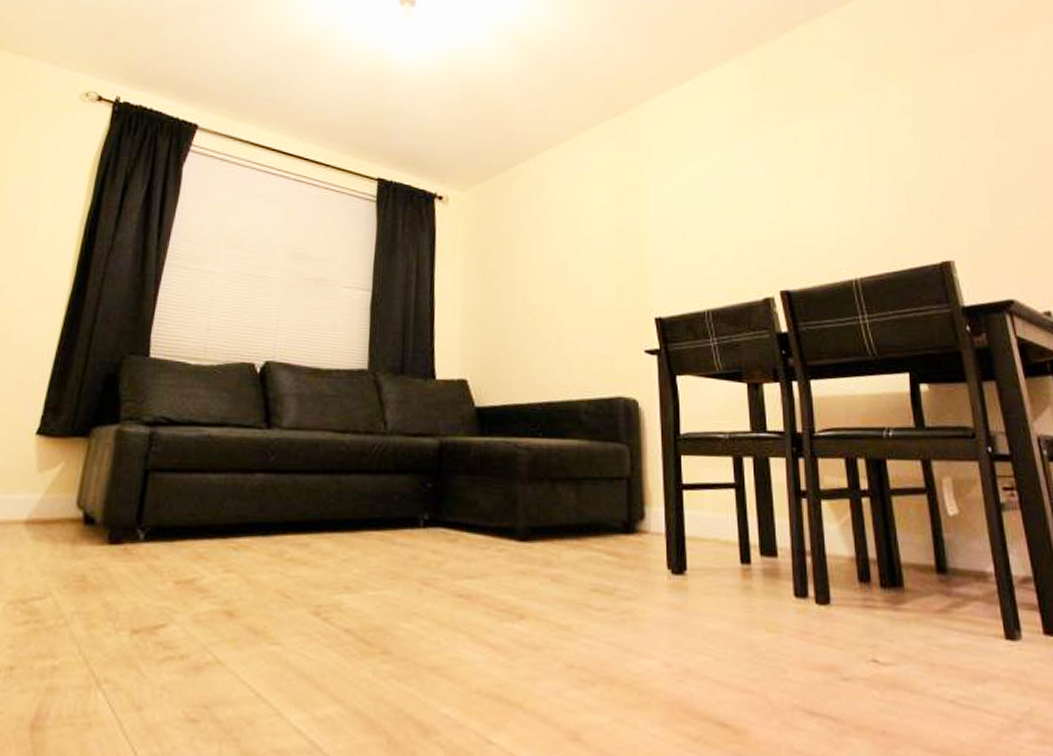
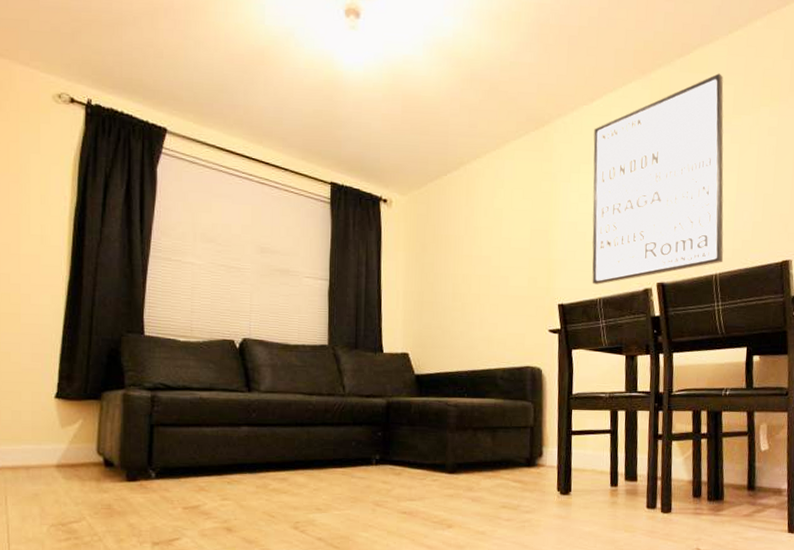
wall art: none [687,49,864,294] -> present [592,73,724,285]

